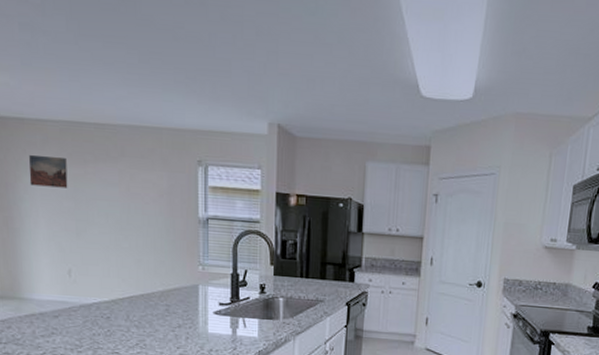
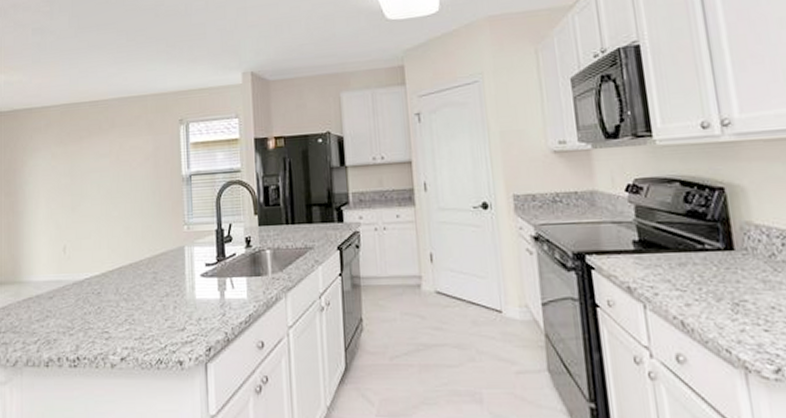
wall art: present [29,155,68,188] -> none [34,138,66,168]

